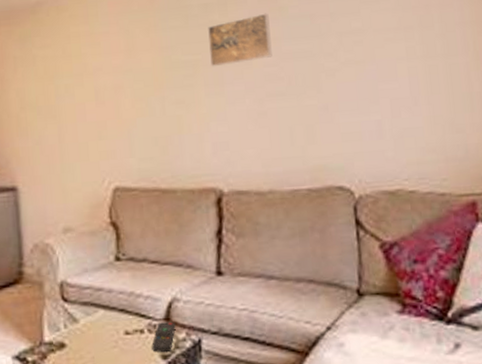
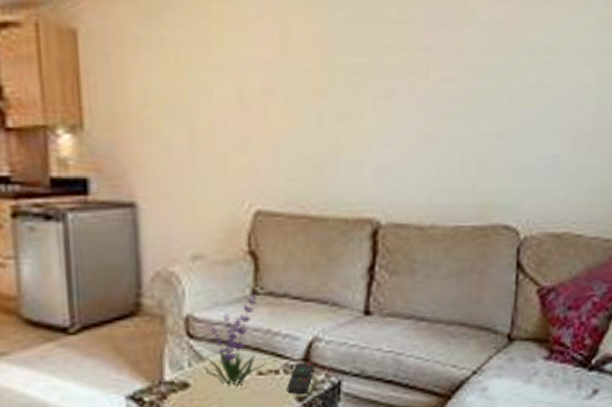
plant: none [77,259,130,347] -> present [203,293,264,387]
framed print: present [208,13,272,67] -> none [381,15,454,76]

